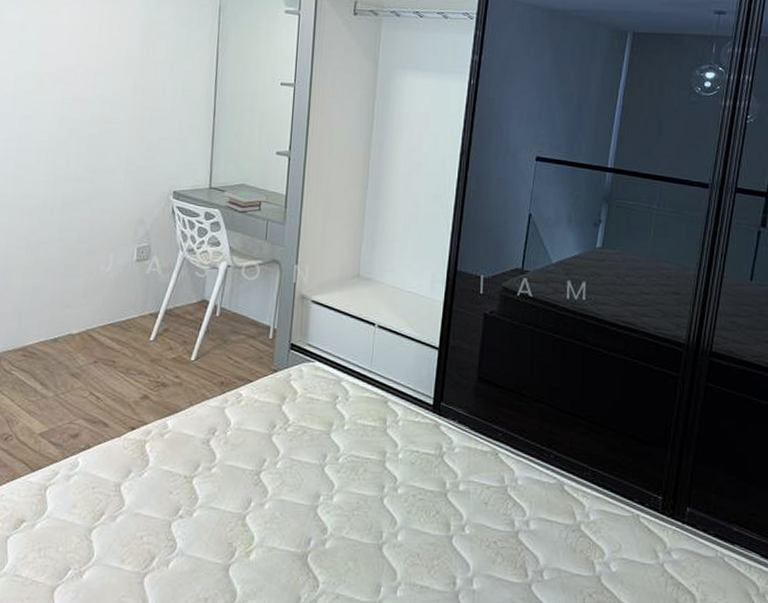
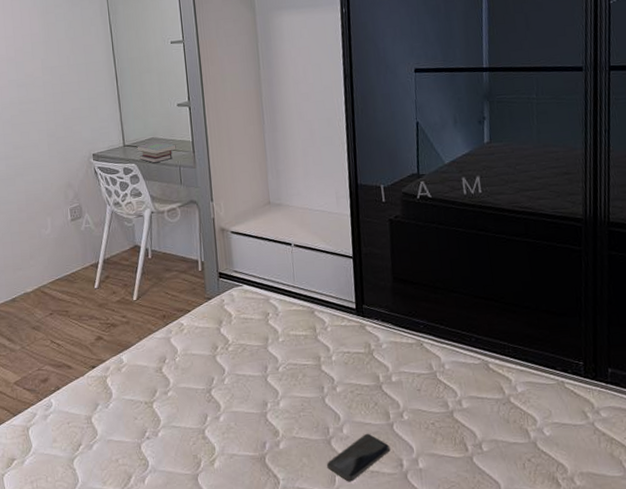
smartphone: none [374,543,445,595] -> present [327,433,390,482]

